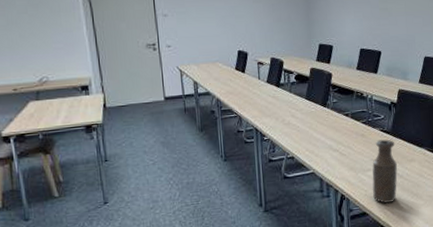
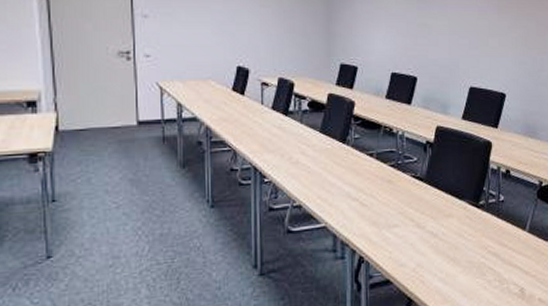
bottle: present [372,139,398,203] -> none [398,187,431,269]

